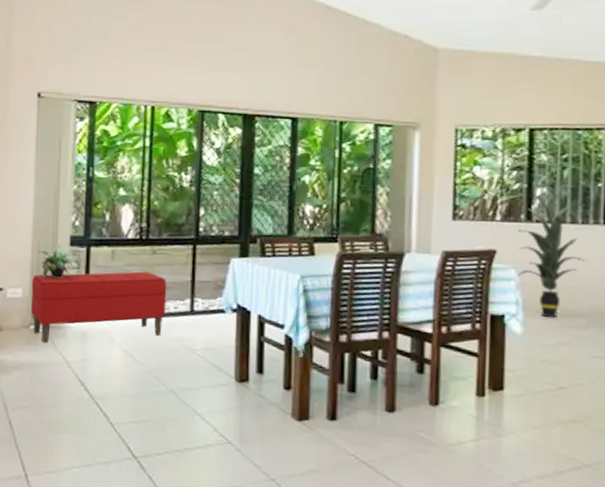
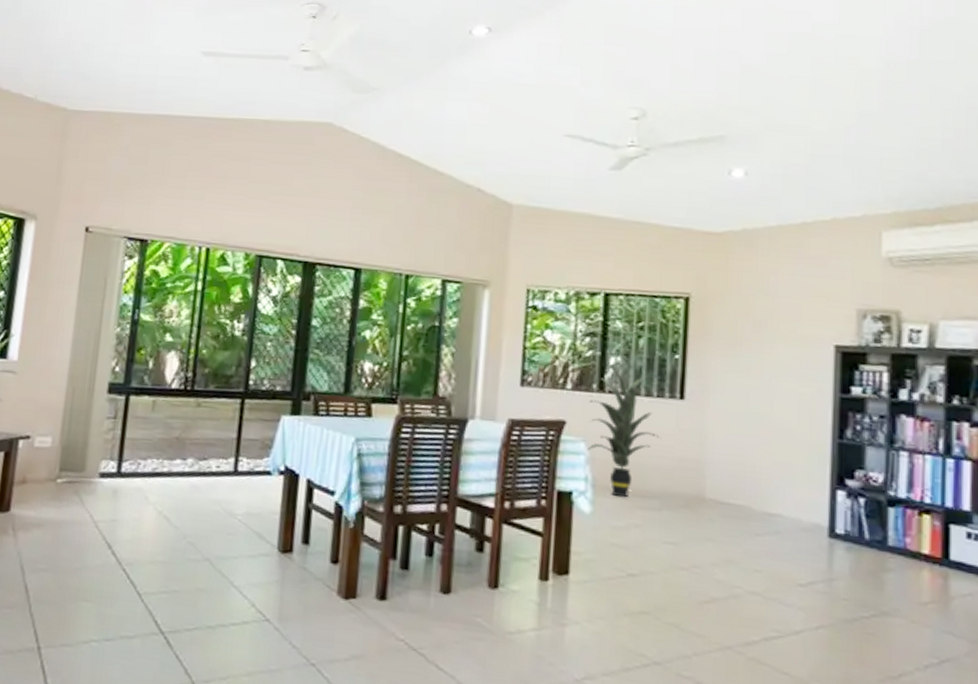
bench: present [31,271,167,343] -> none [59,423,211,499]
potted plant: present [38,245,80,279] -> none [72,391,117,429]

